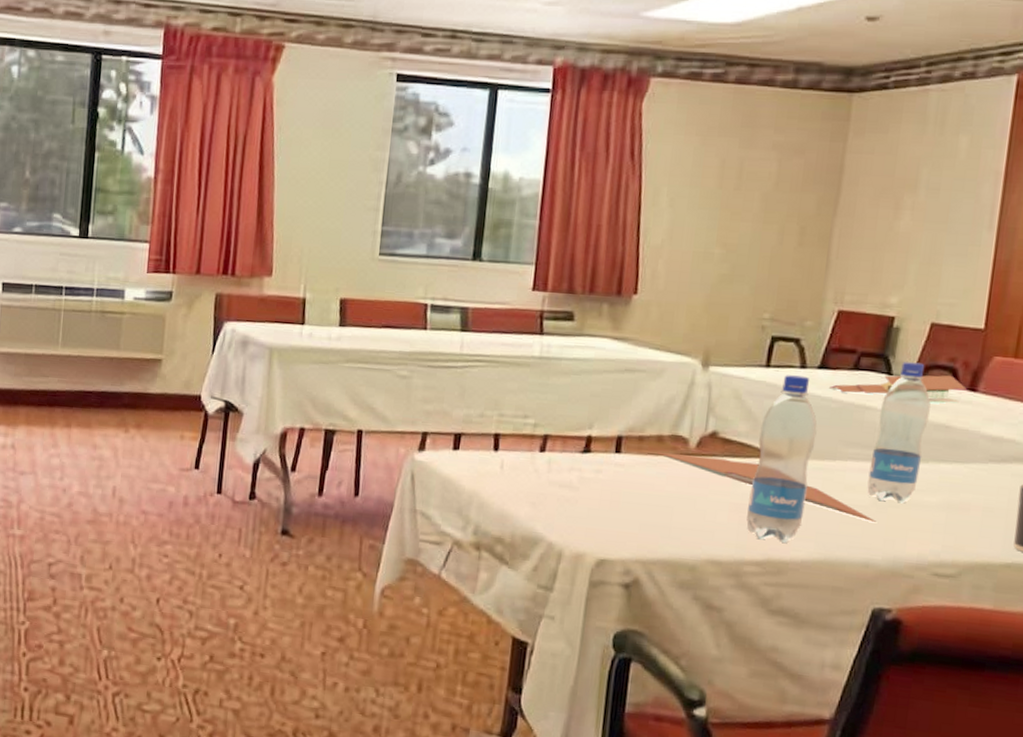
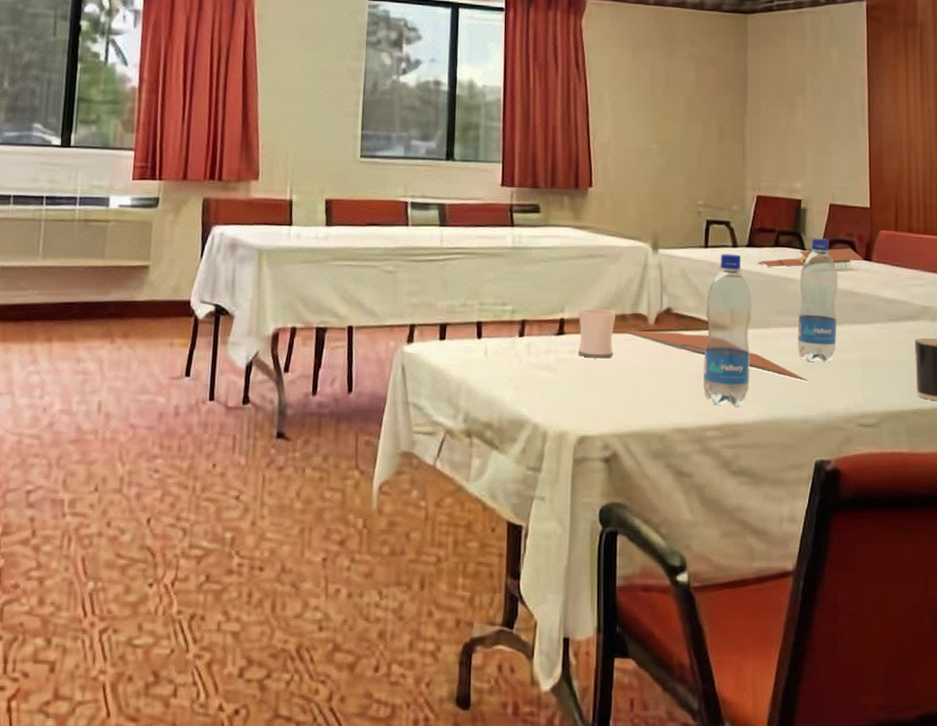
mug: none [604,426,653,481] -> present [577,308,616,359]

